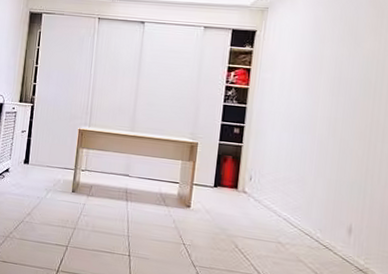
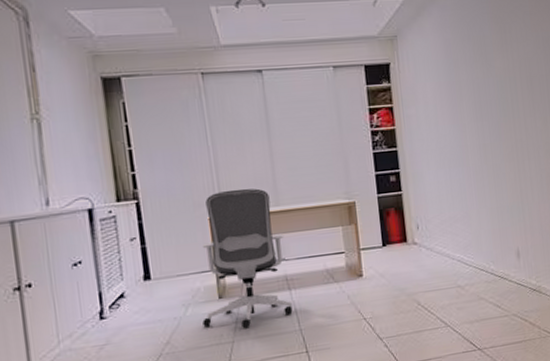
office chair: none [56,110,132,222] -> present [202,188,293,329]

